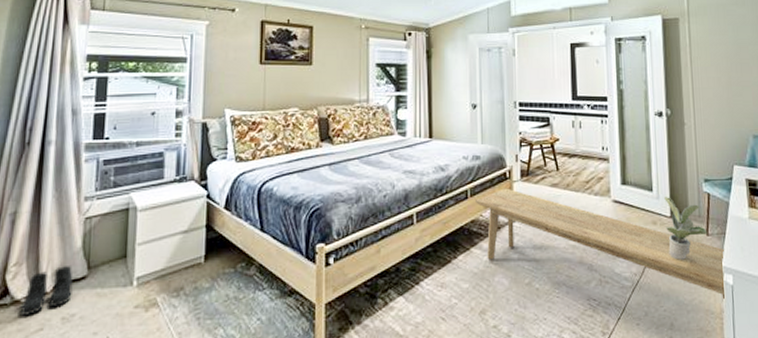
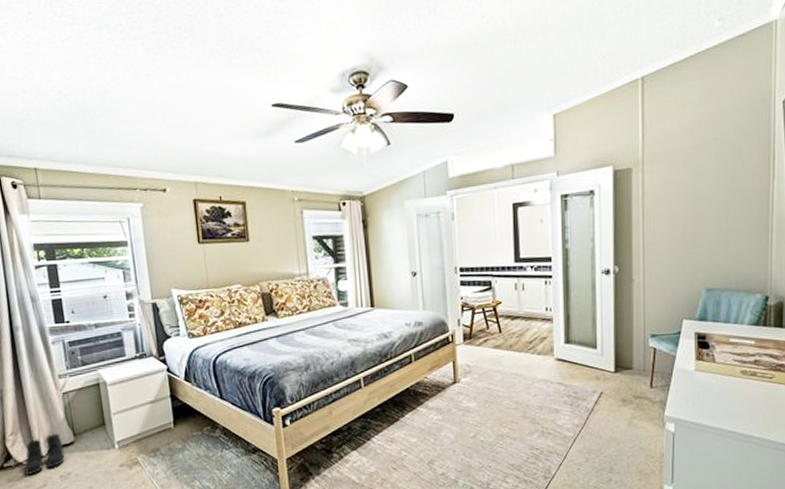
bench: present [476,188,725,302] -> none [420,351,669,447]
potted plant: present [663,197,708,260] -> none [607,353,652,412]

